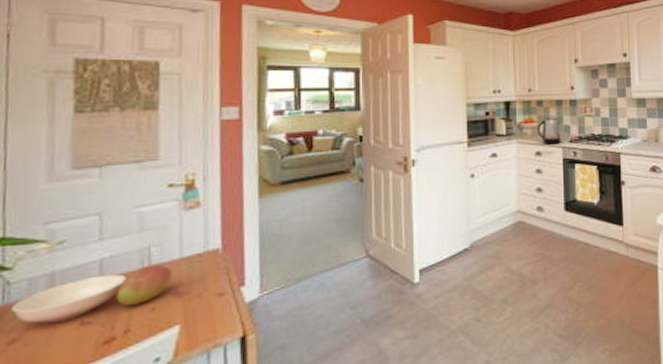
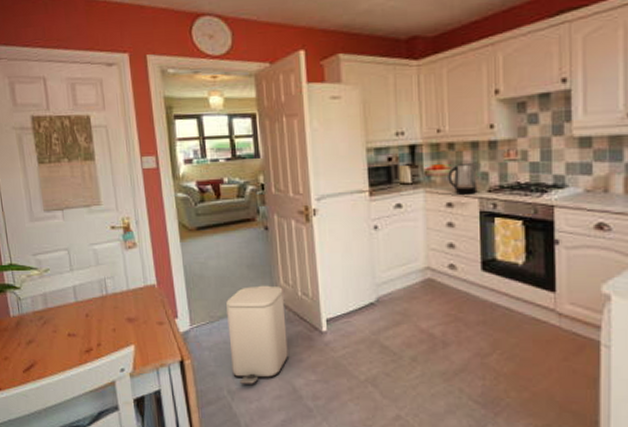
bowl: present [12,274,127,324] -> none [25,299,93,332]
fruit: present [116,264,172,306] -> none [88,294,124,325]
pedal bin: none [307,239,376,354] -> present [226,285,288,384]

